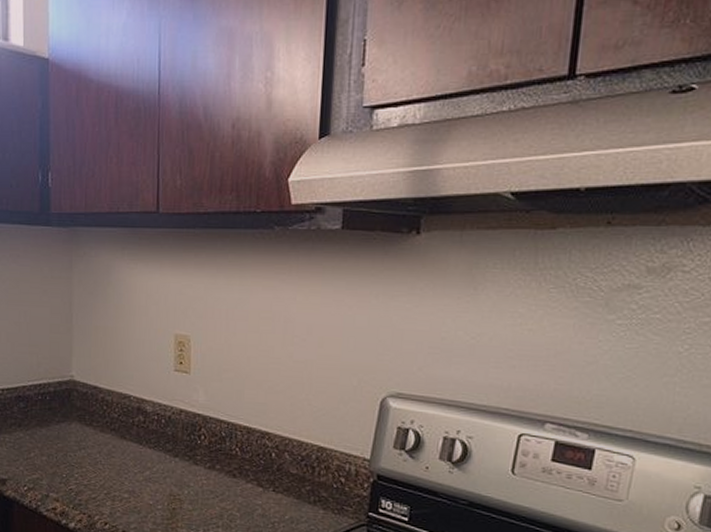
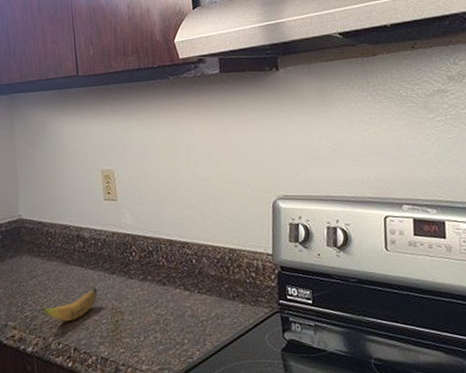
banana: none [89,469,155,502] -> present [41,287,97,322]

